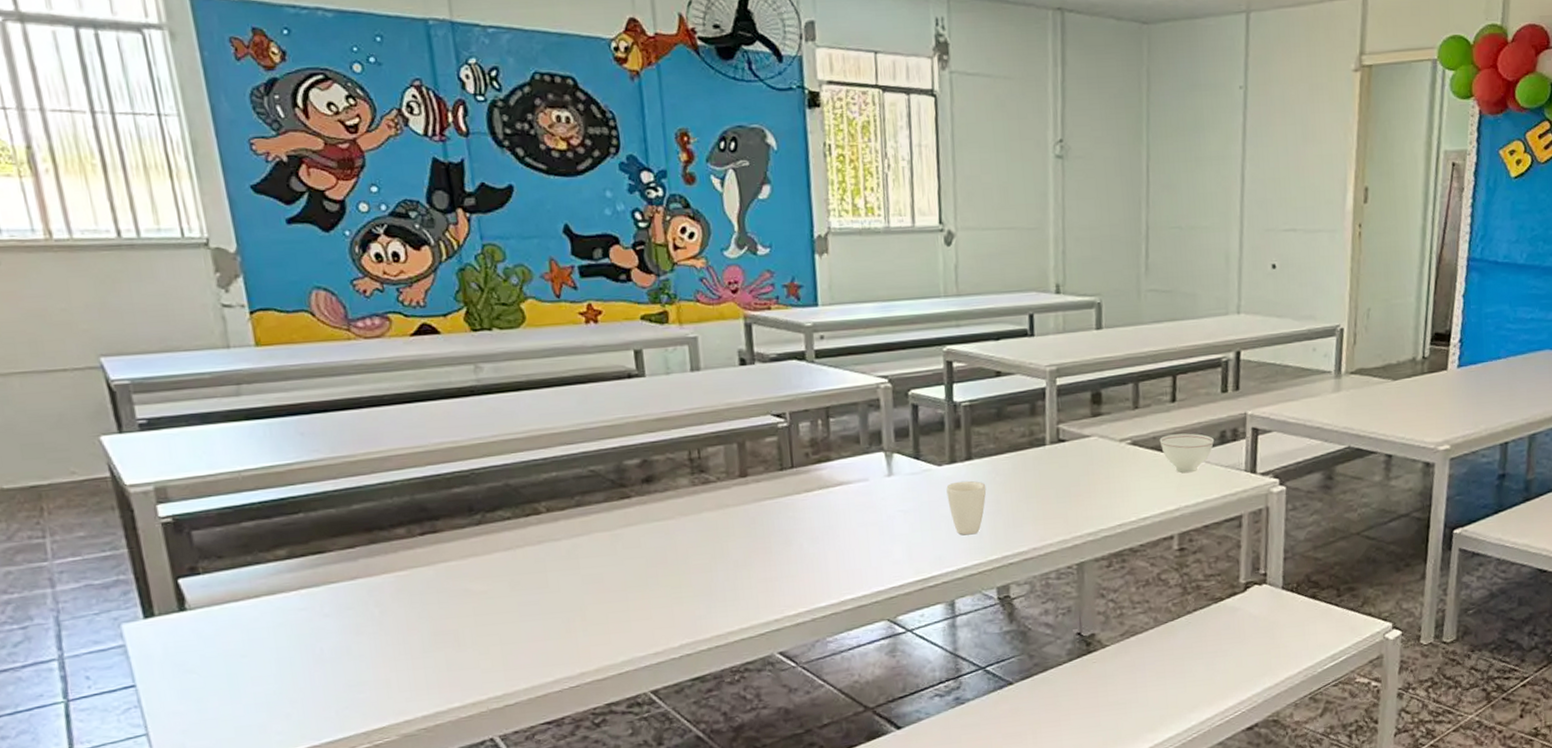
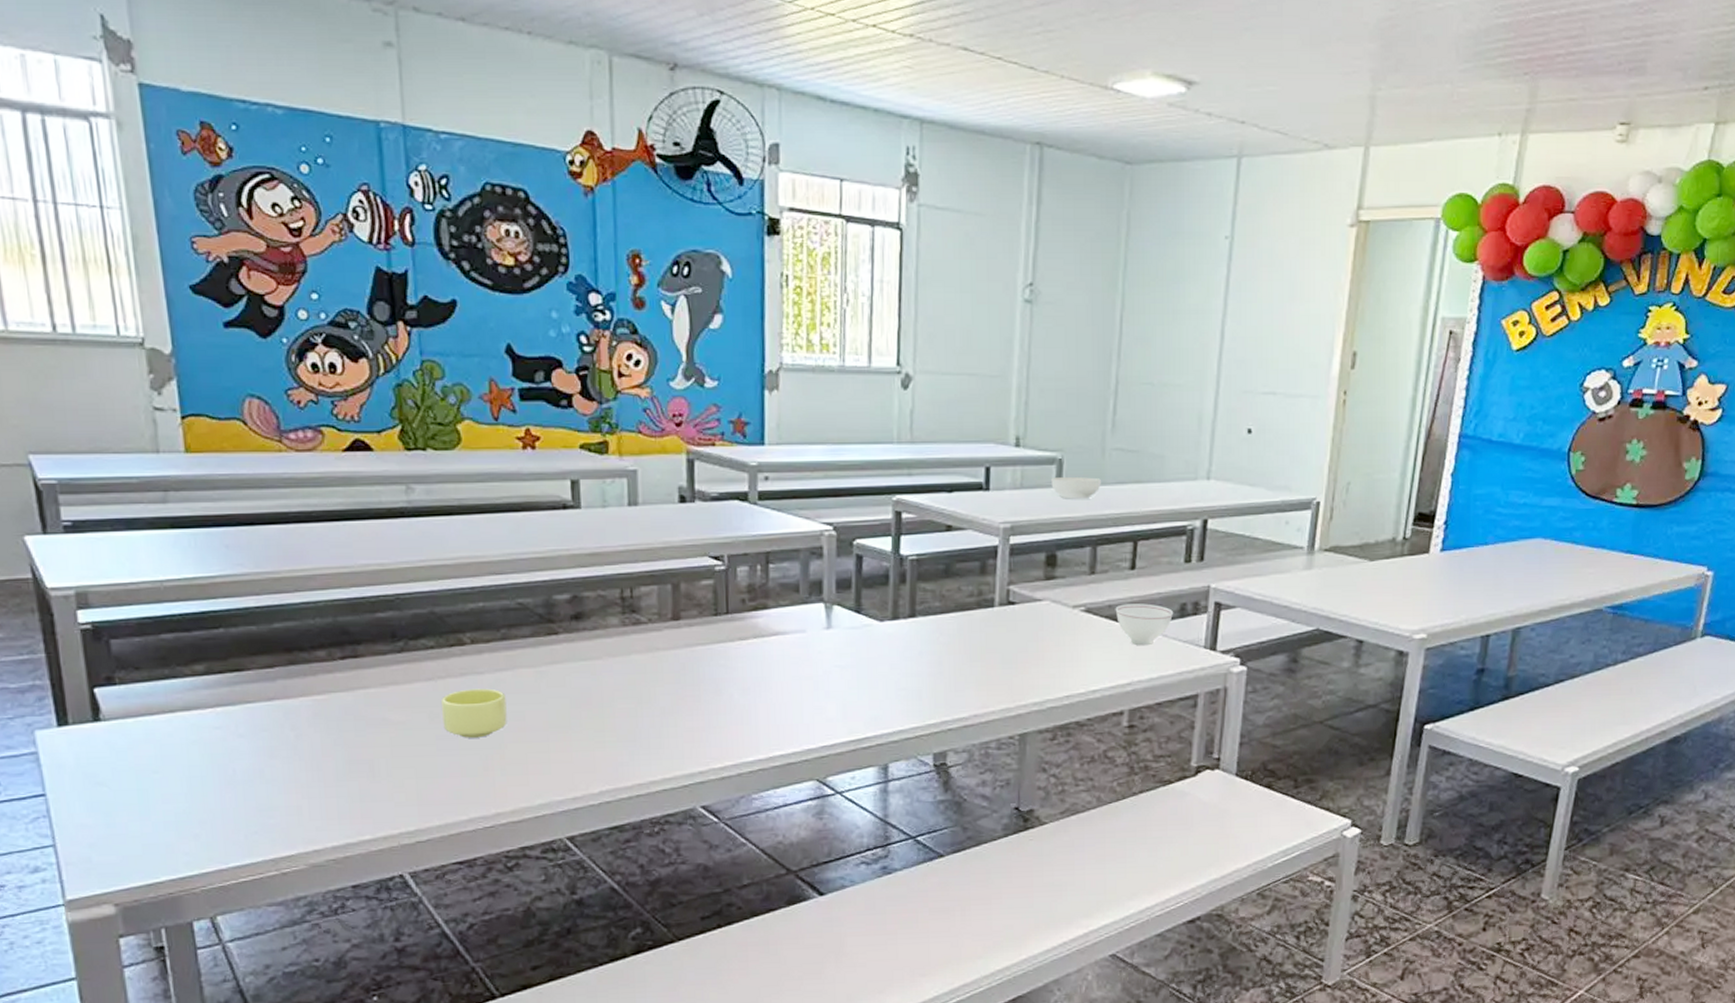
mug: none [520,554,586,603] -> present [440,688,507,738]
cup: present [946,480,987,535] -> none [887,639,929,696]
bowl: none [1090,318,1140,341] -> present [1050,477,1102,500]

